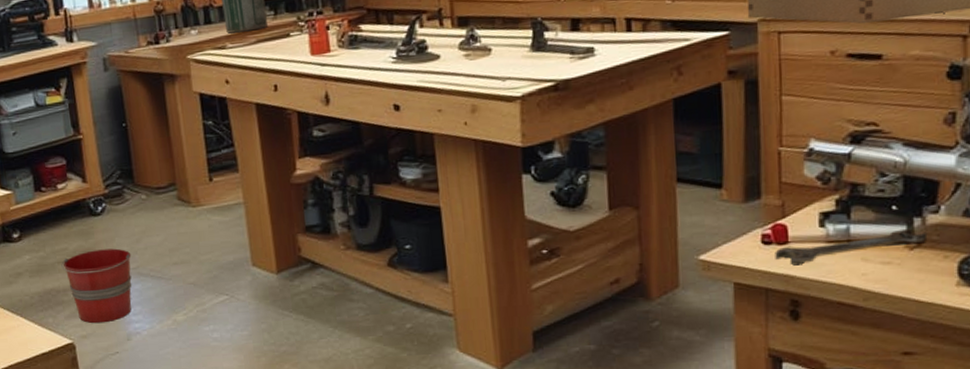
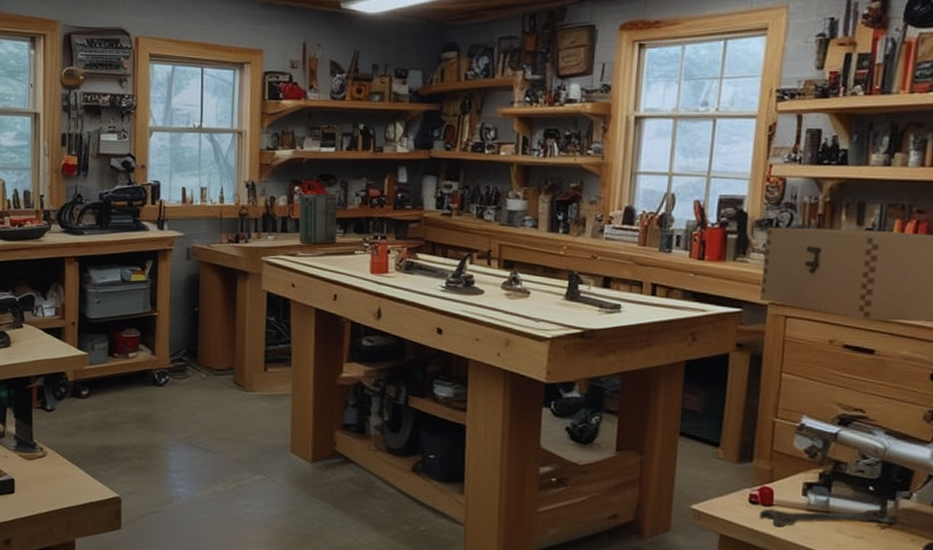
bucket: present [61,248,132,324] -> none [121,416,185,483]

